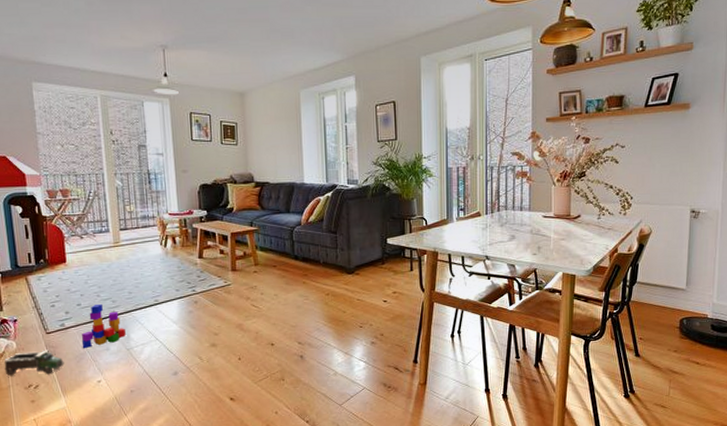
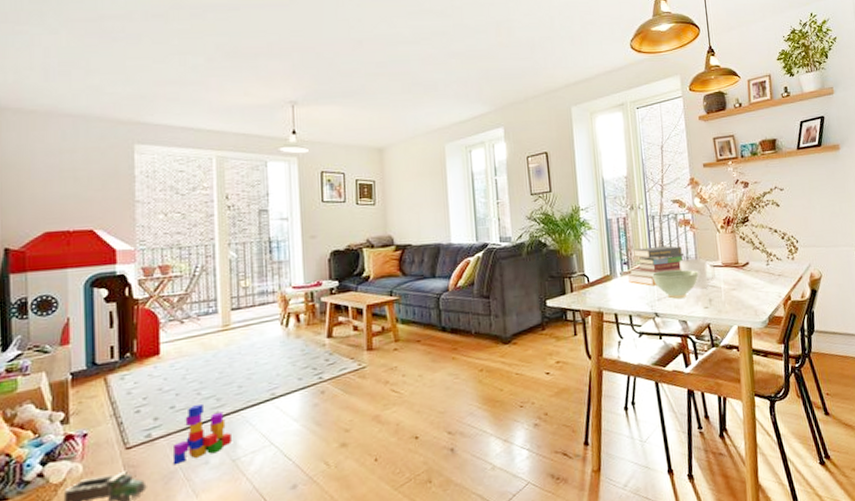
books: none [462,196,518,232] -> present [627,246,684,286]
bowl: none [485,217,531,244] -> present [651,269,699,299]
mug: none [513,208,547,237] -> present [679,258,716,289]

